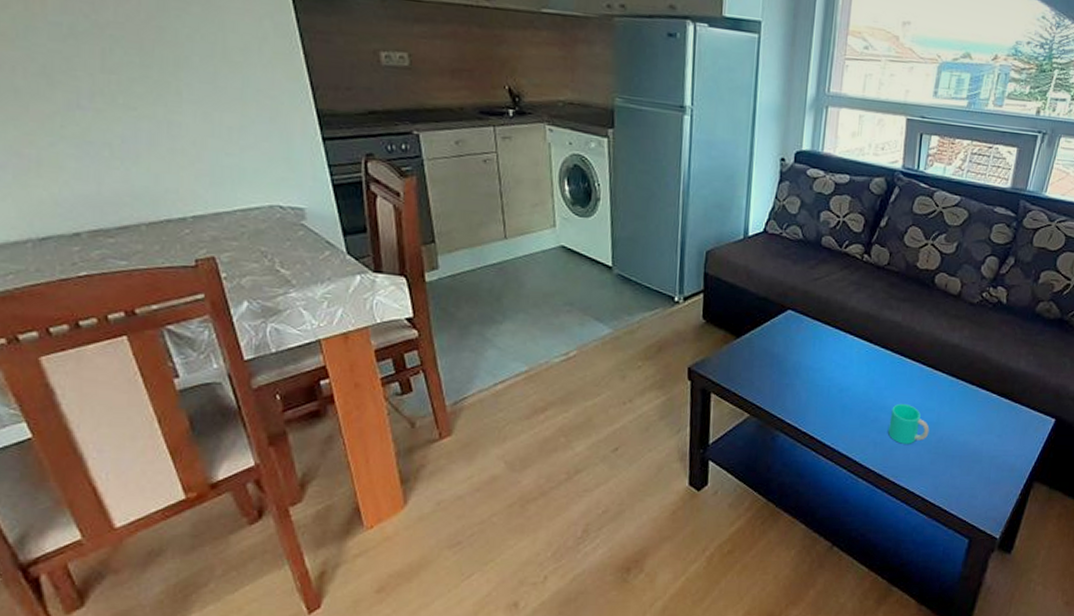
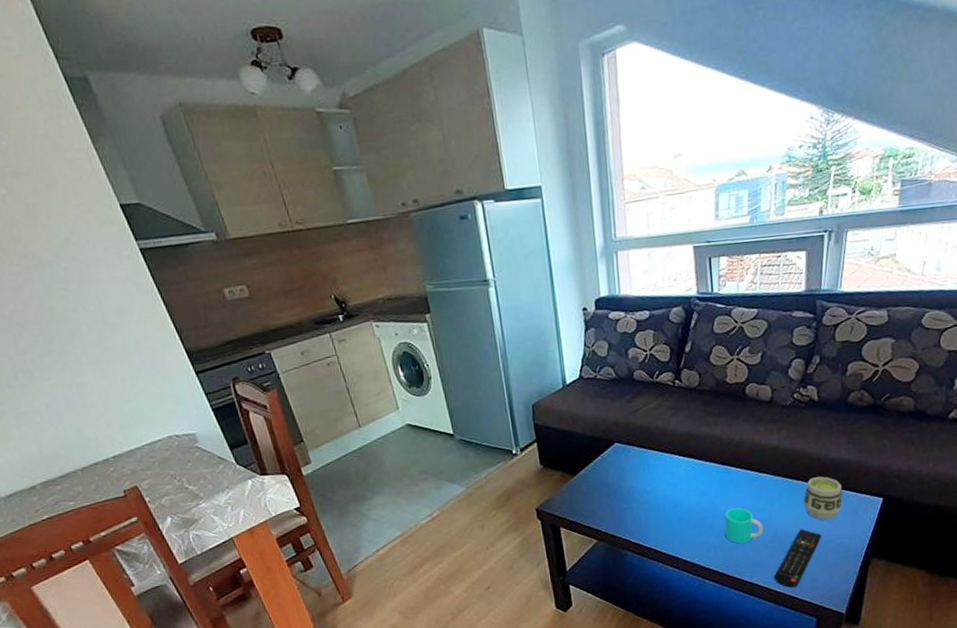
remote control: none [932,438,988,502] -> present [774,528,822,588]
cup: none [974,385,1016,434] -> present [803,476,843,521]

